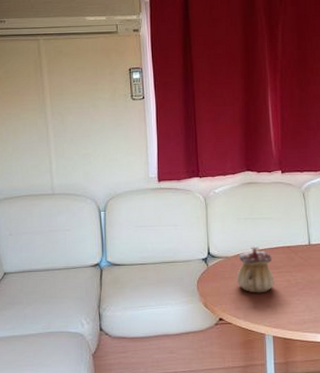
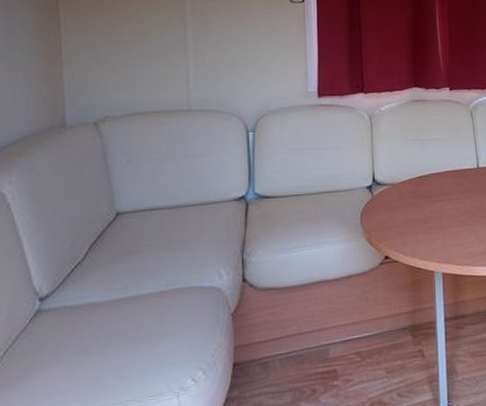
teapot: present [237,246,275,293] -> none [404,170,444,225]

